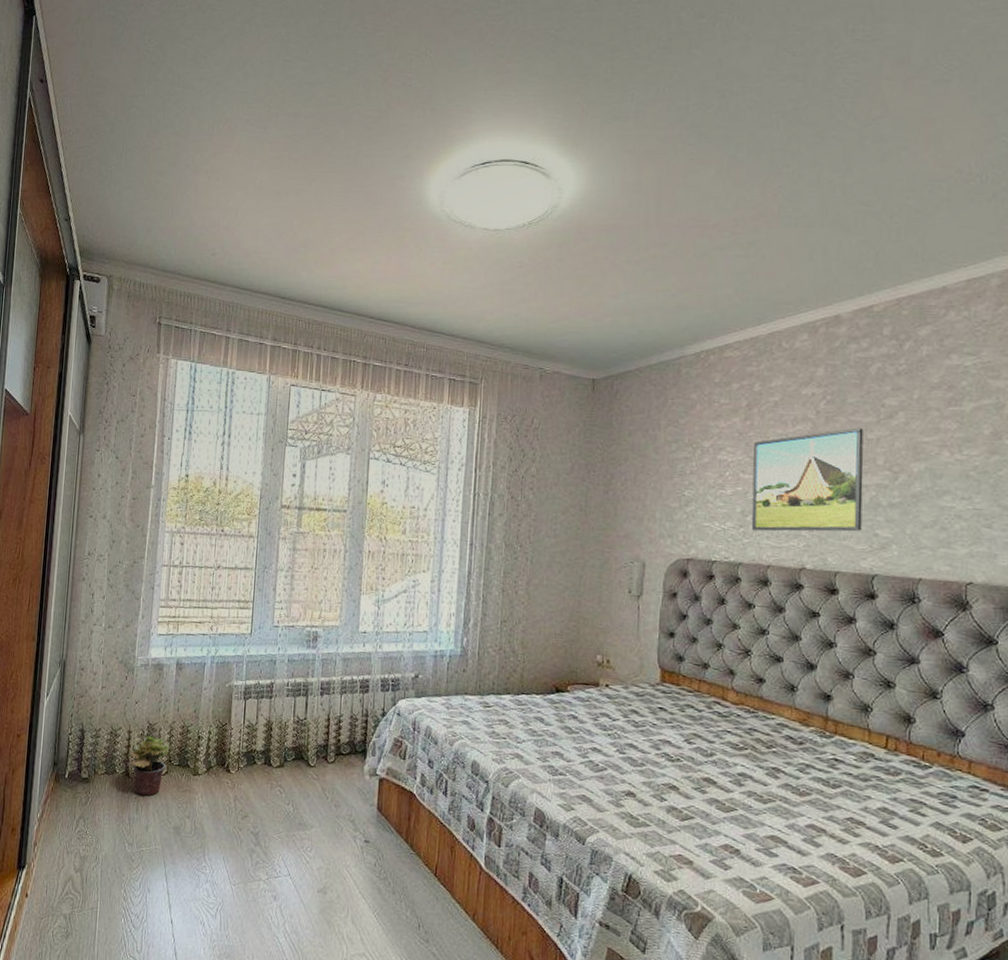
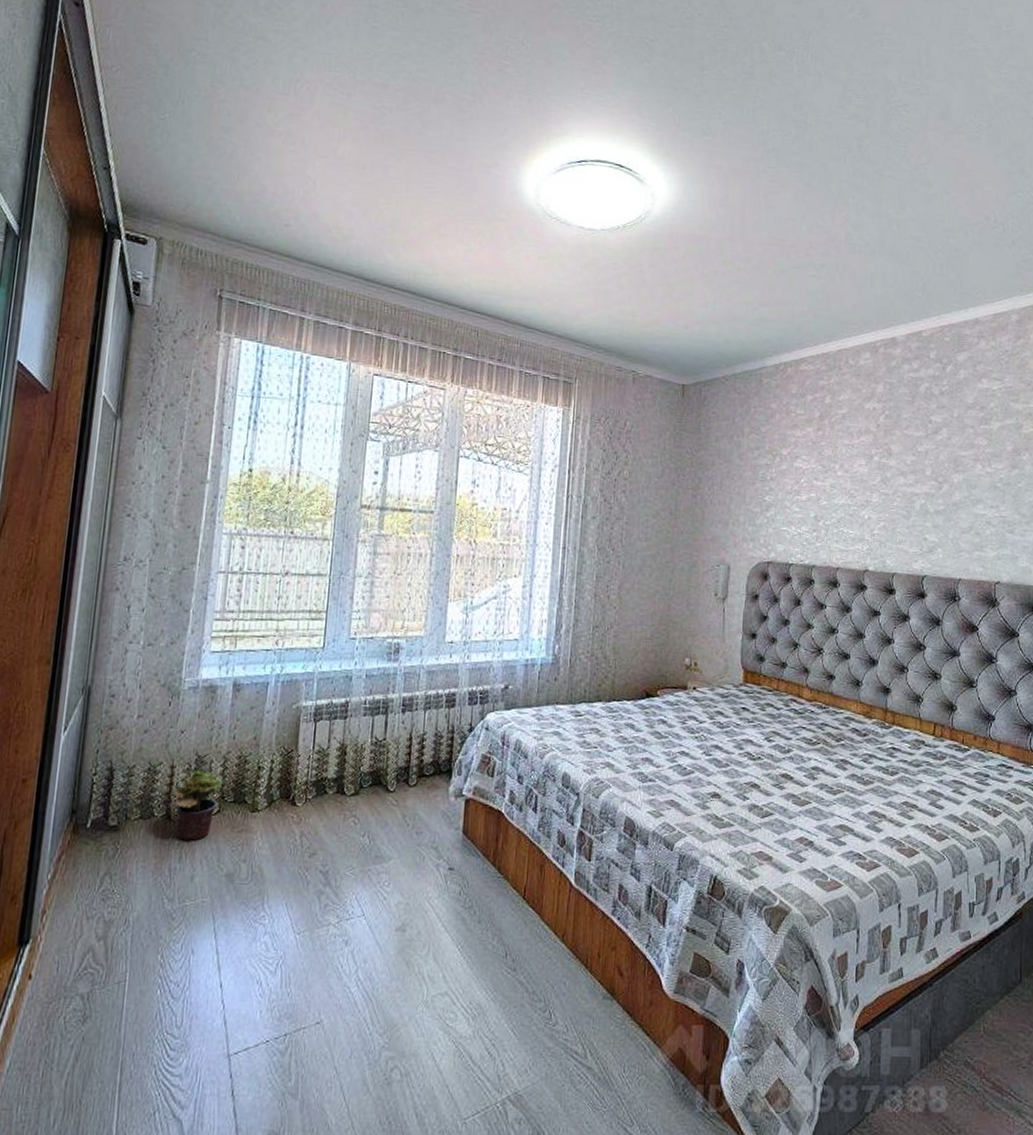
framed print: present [751,427,864,532] -> none [823,441,915,536]

